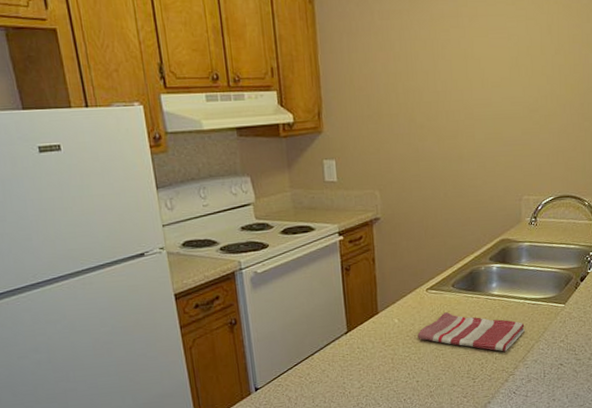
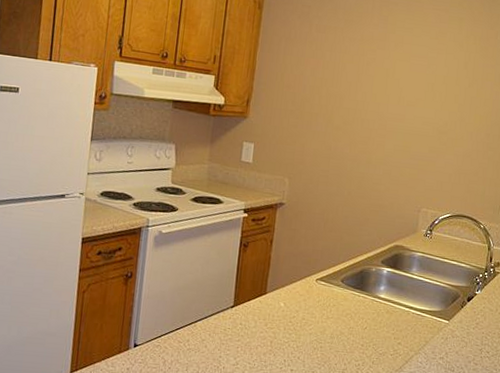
dish towel: present [417,312,525,352] -> none [300,305,406,358]

